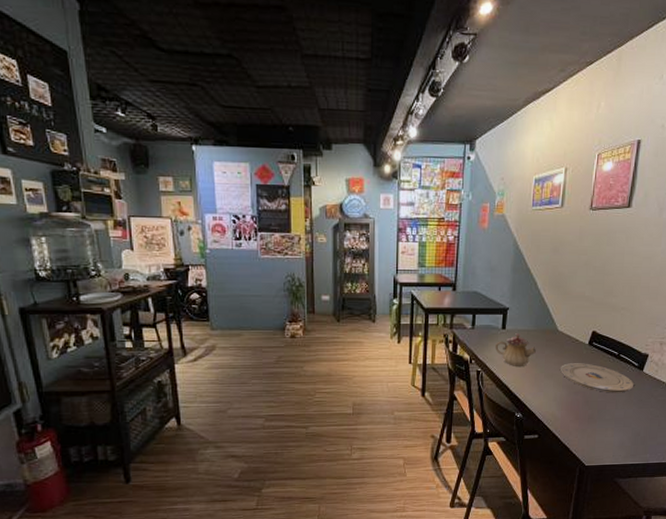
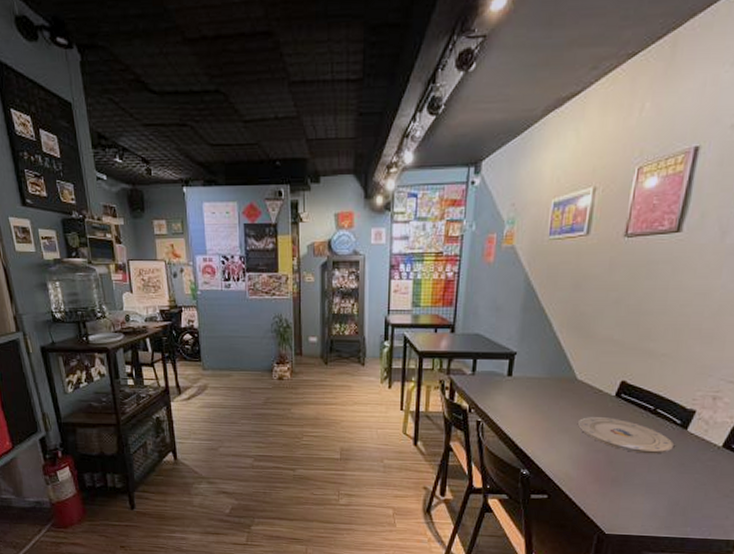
teapot: present [495,333,536,366] -> none [499,381,548,418]

